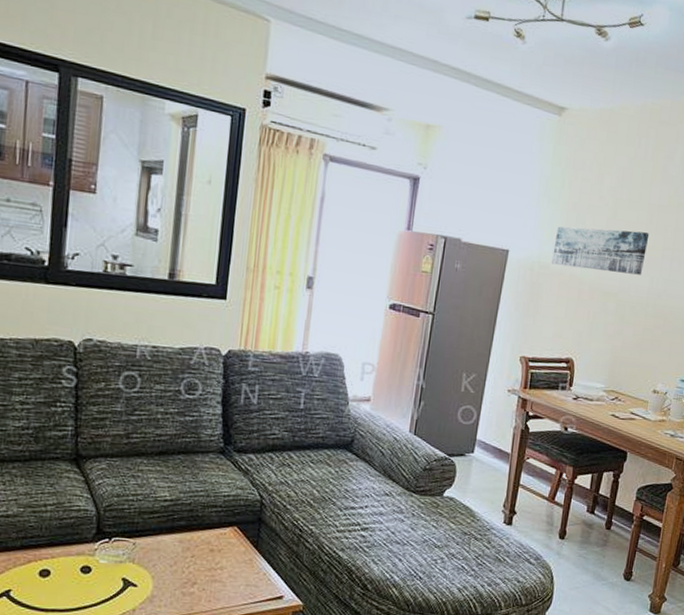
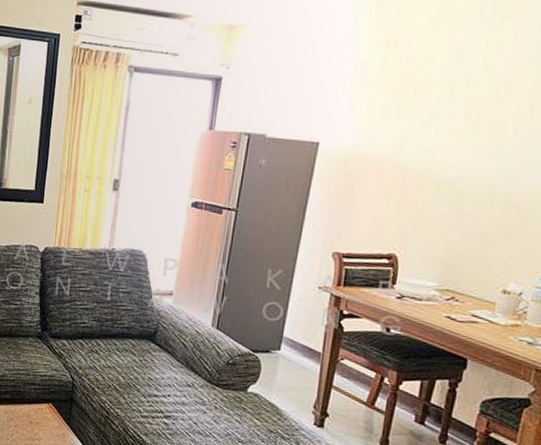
wall art: present [552,226,650,275] -> none [370,111,497,160]

